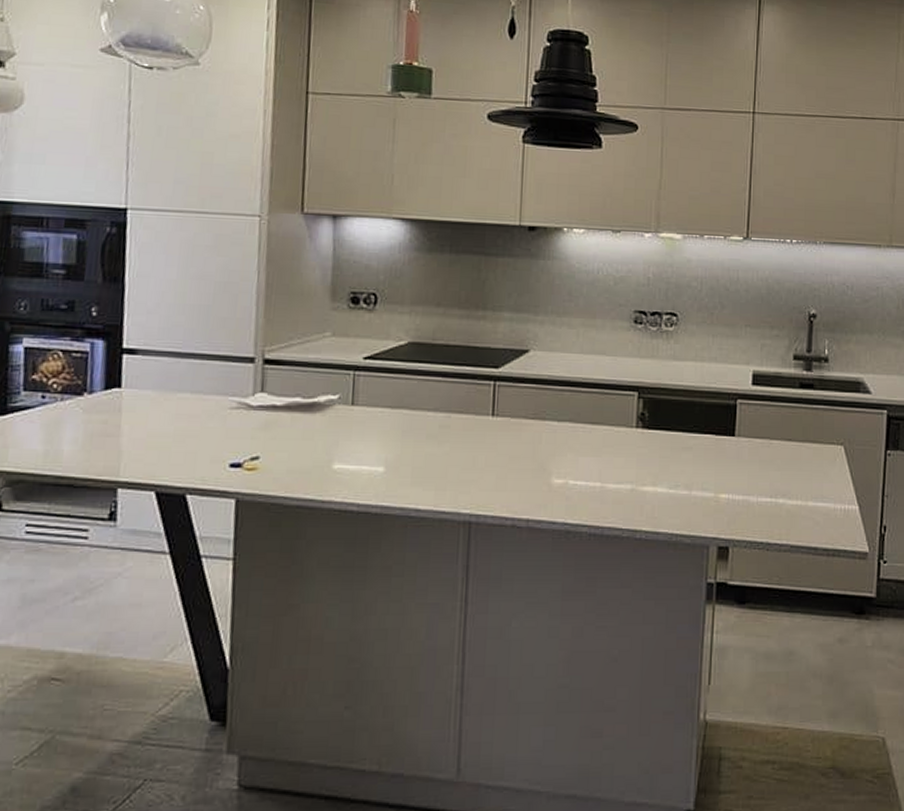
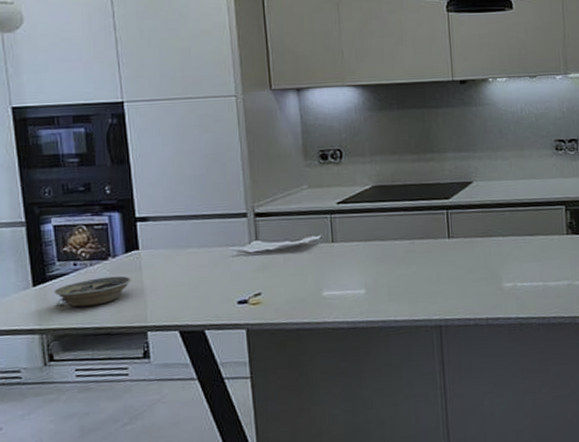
bowl: none [13,416,108,449] -> present [54,275,132,308]

